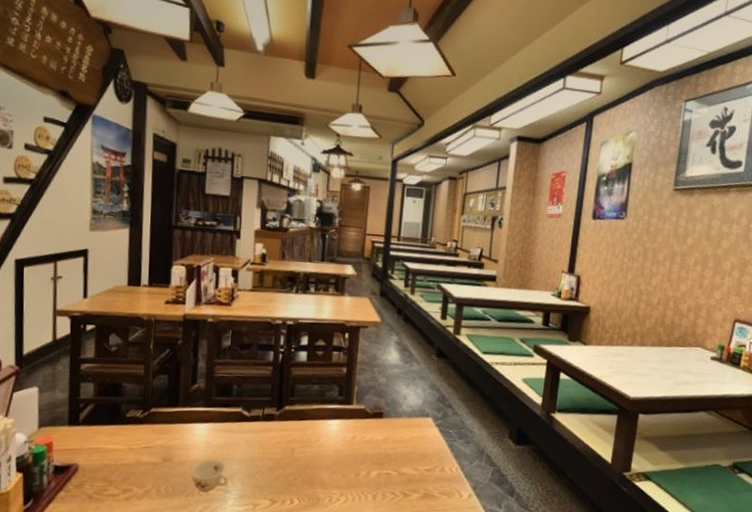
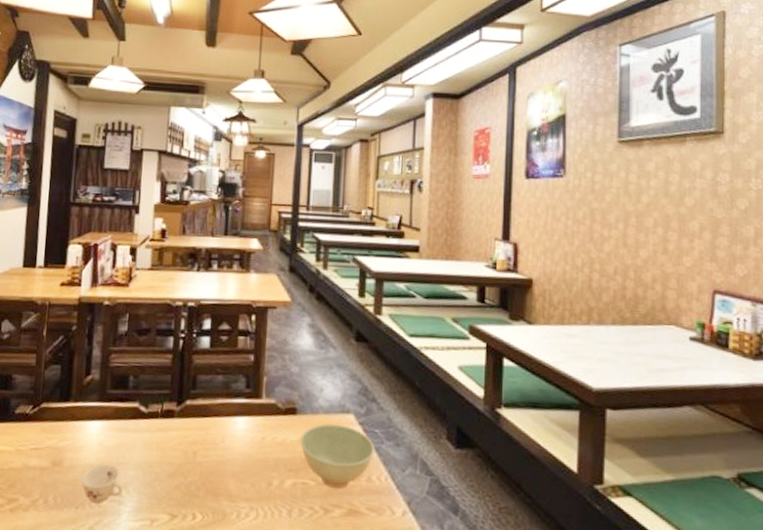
bowl: none [385,425,448,477] -> present [300,423,374,489]

